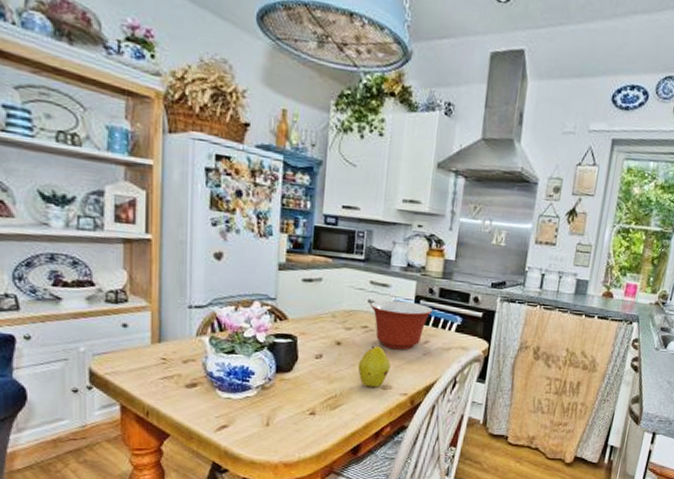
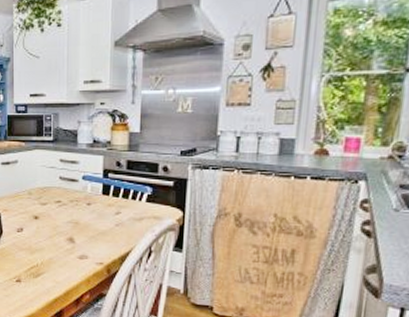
fruit: present [357,345,391,388] -> none [55,218,85,257]
mixing bowl: present [370,299,434,350] -> none [62,175,122,222]

